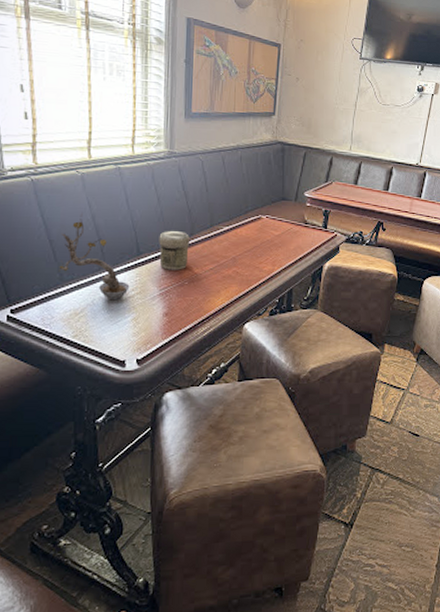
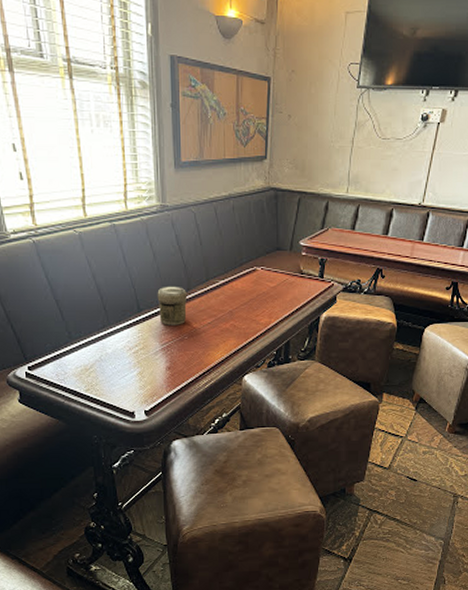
plant: present [59,213,130,299] -> none [65,272,133,355]

